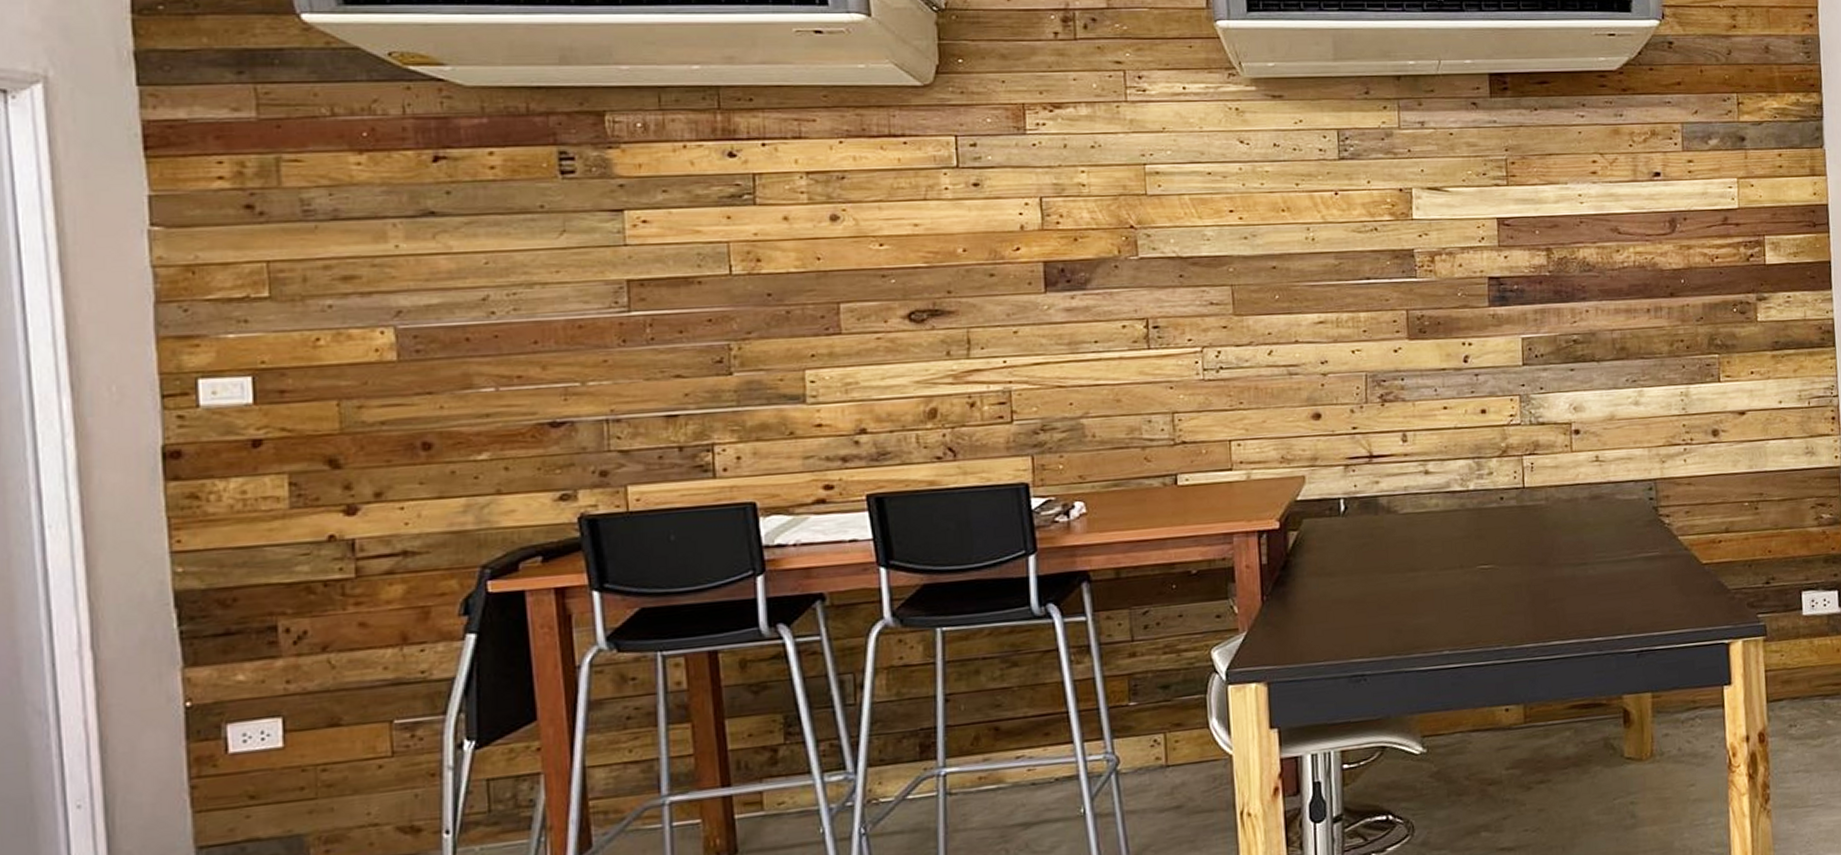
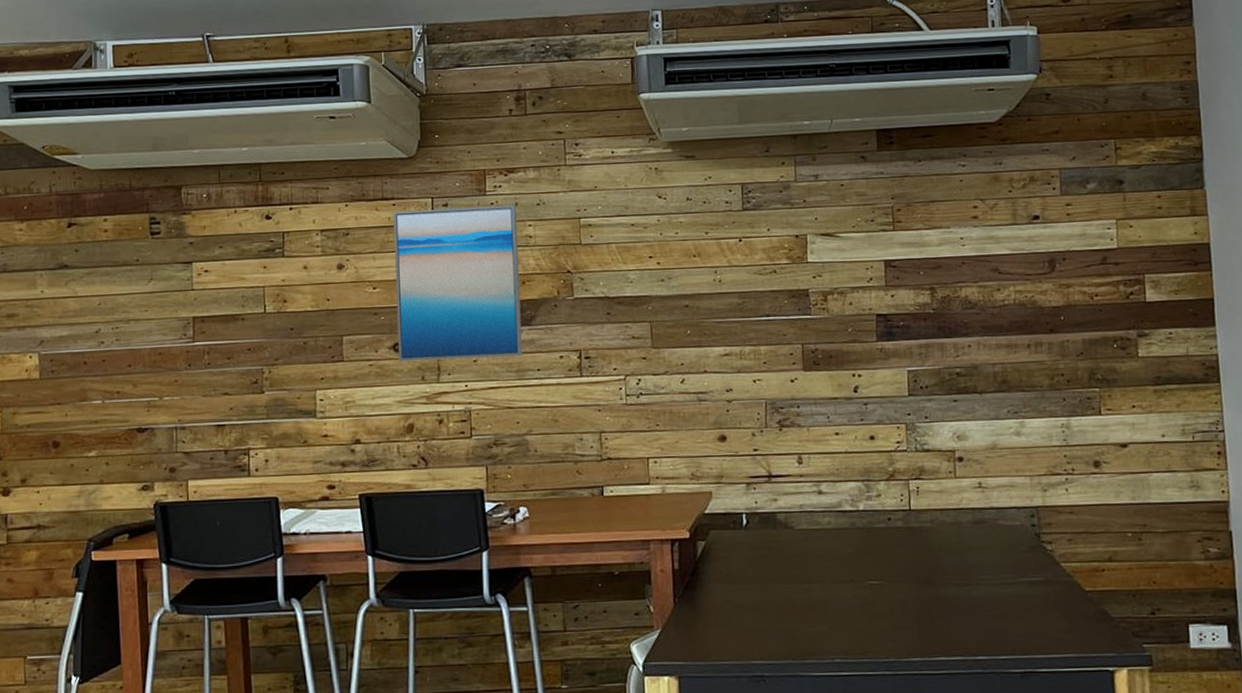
wall art: none [905,147,1075,334] -> present [393,205,522,362]

